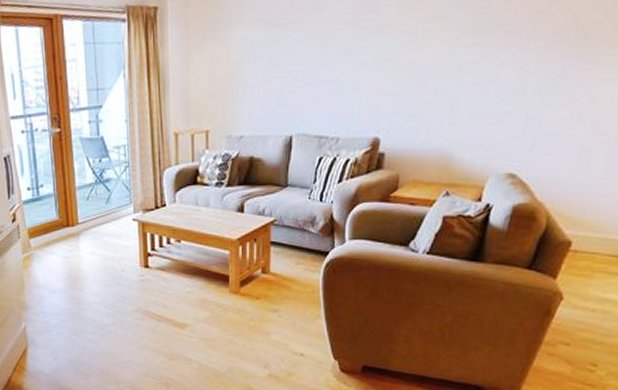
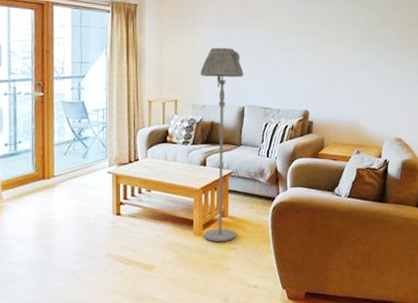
floor lamp: none [236,56,292,303] -> present [200,47,244,243]

